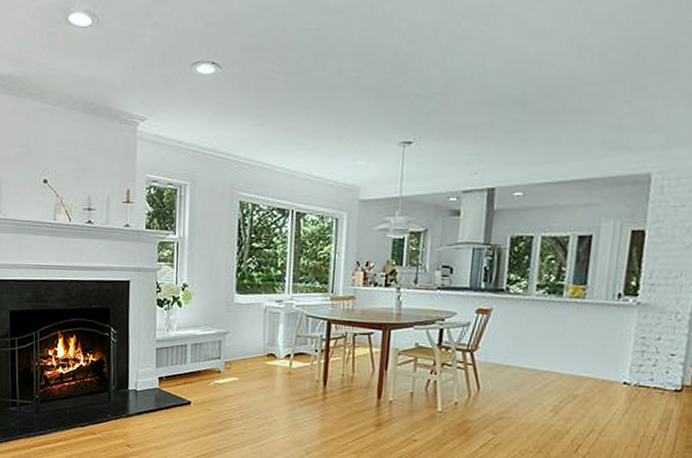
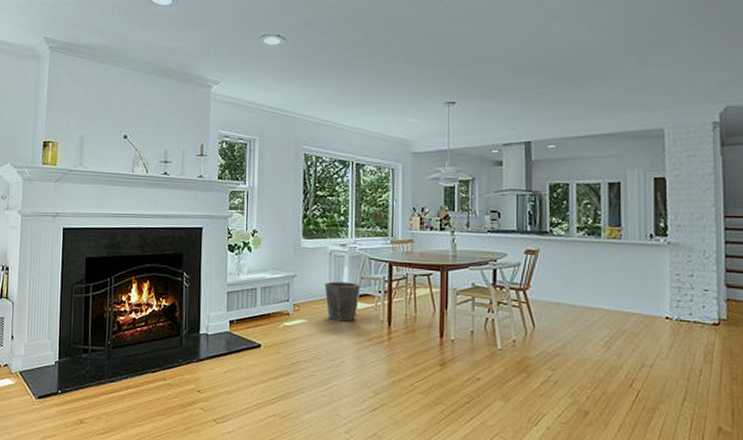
waste bin: none [257,339,295,381] -> present [324,281,360,322]

